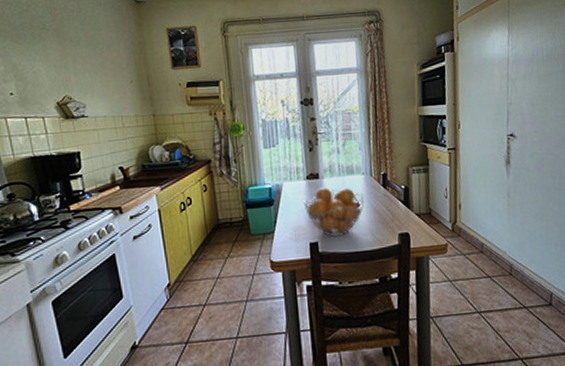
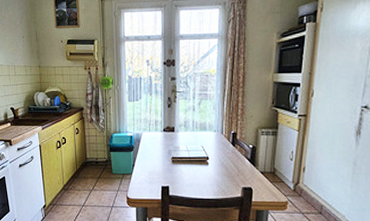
fruit basket: present [303,187,365,237] -> none [159,140,213,183]

